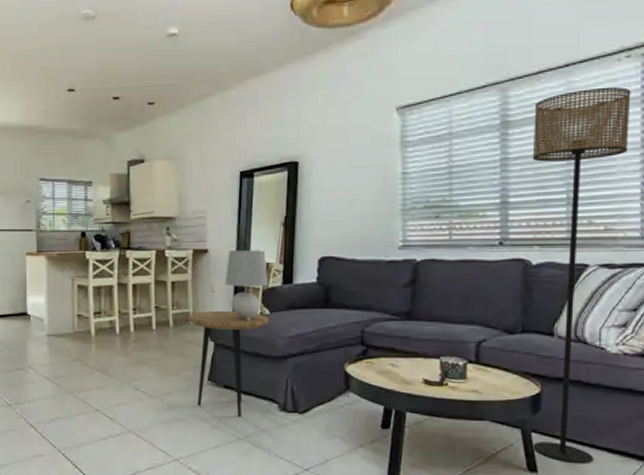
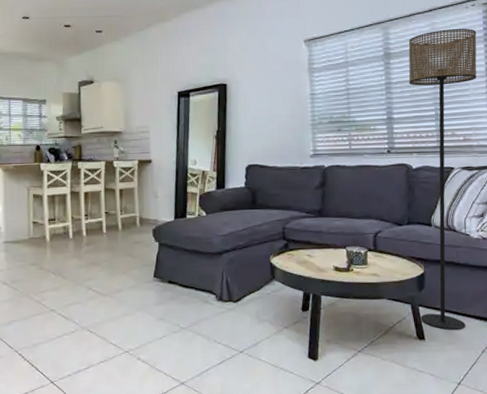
side table: present [188,310,269,418] -> none [135,213,206,309]
table lamp: present [225,250,268,322] -> none [167,160,204,223]

